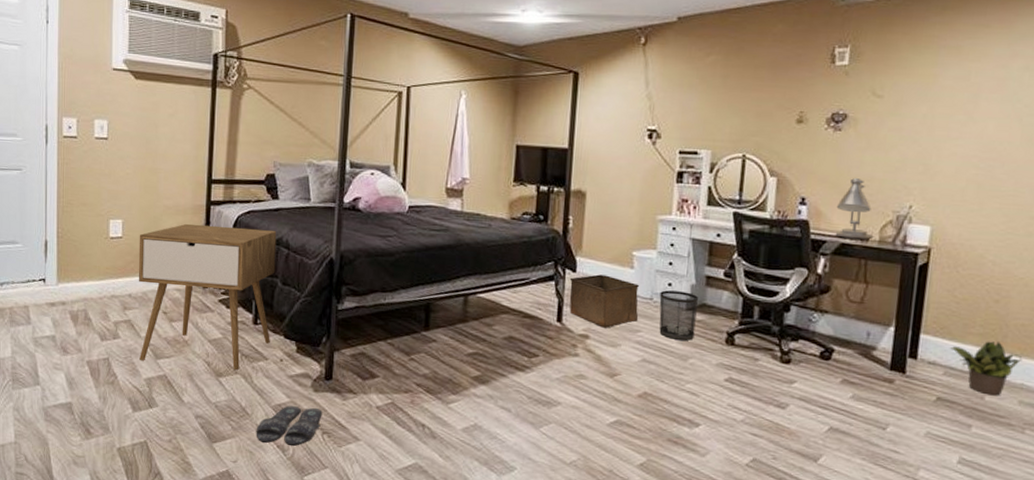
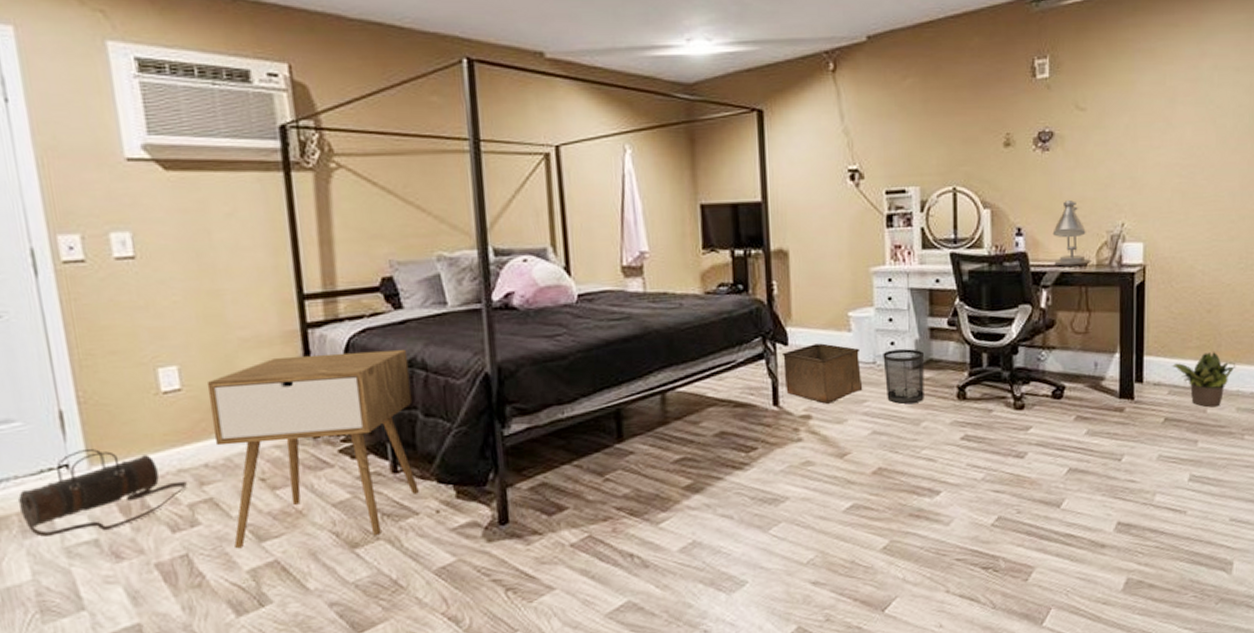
duffel bag: none [11,270,116,331] -> present [17,449,187,537]
slippers: present [256,406,322,446] -> none [416,562,502,618]

